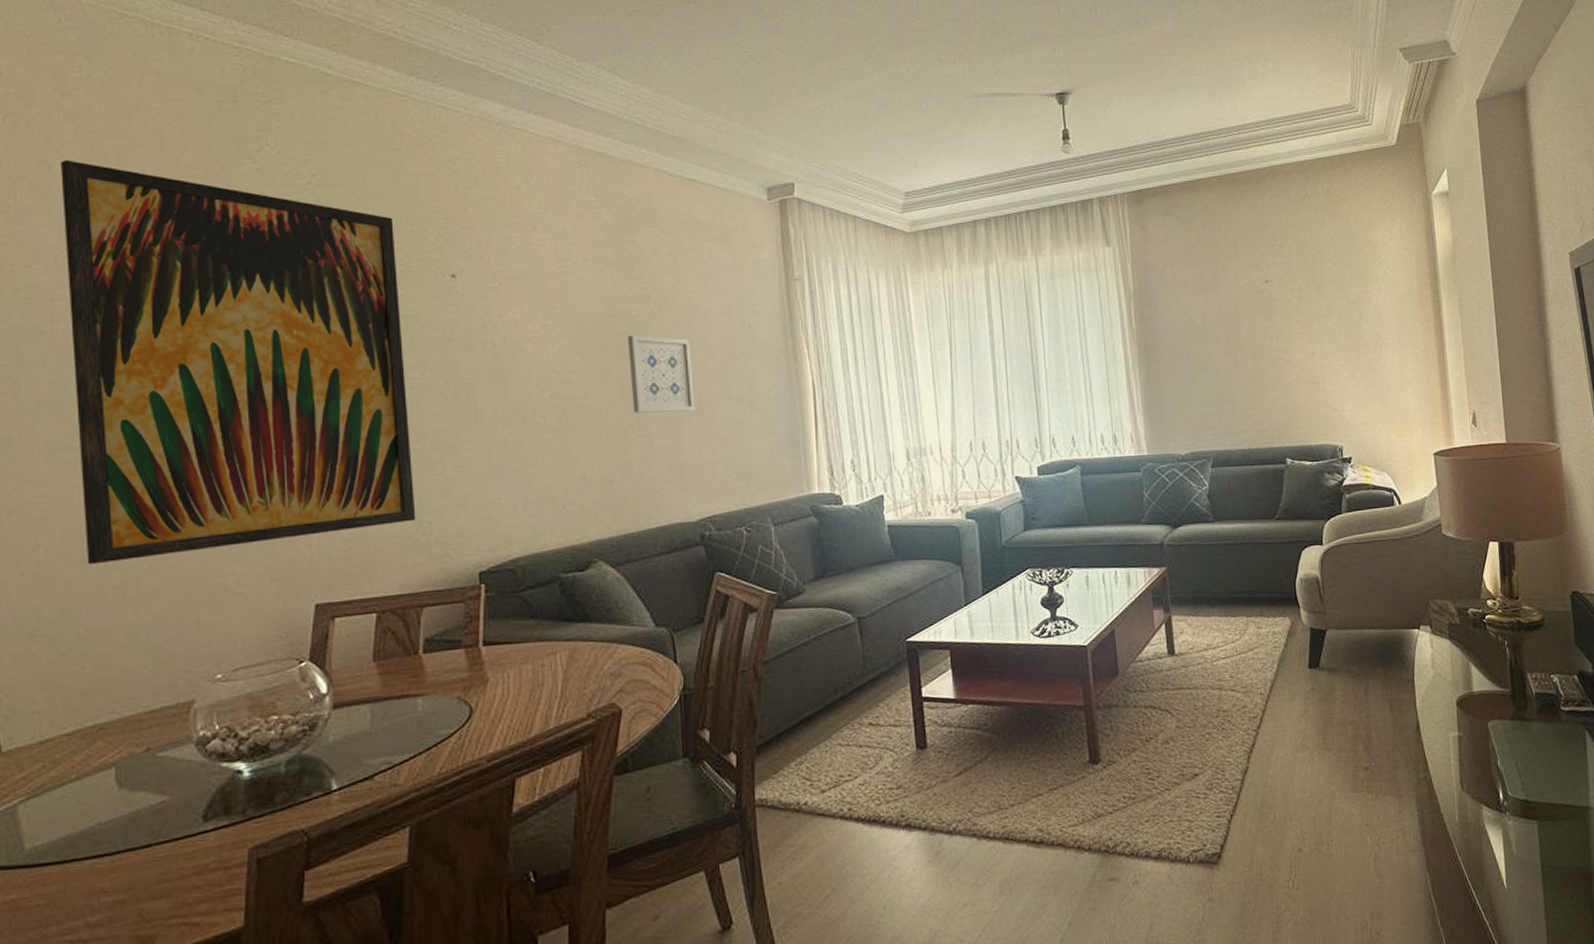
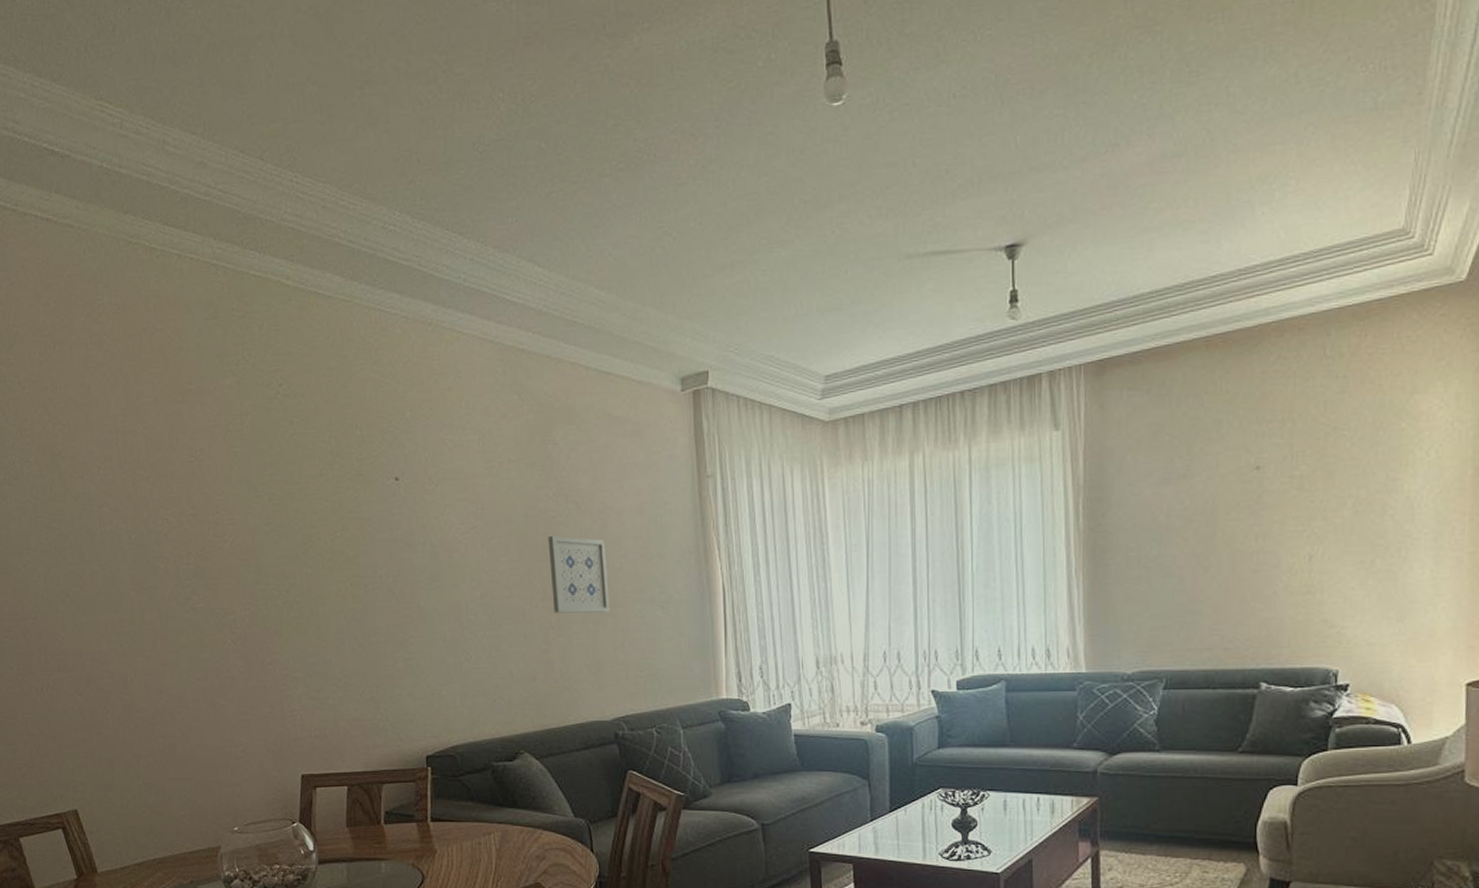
wall art: present [59,159,416,565] -> none [95,381,374,730]

